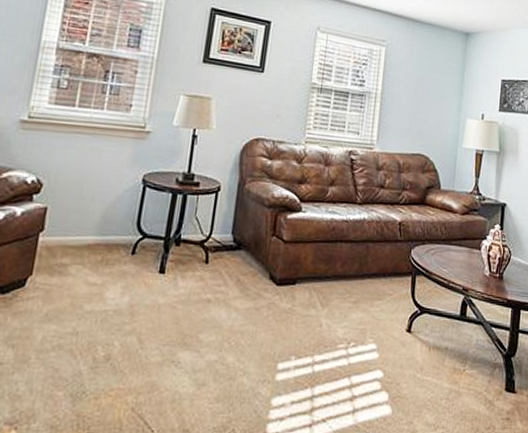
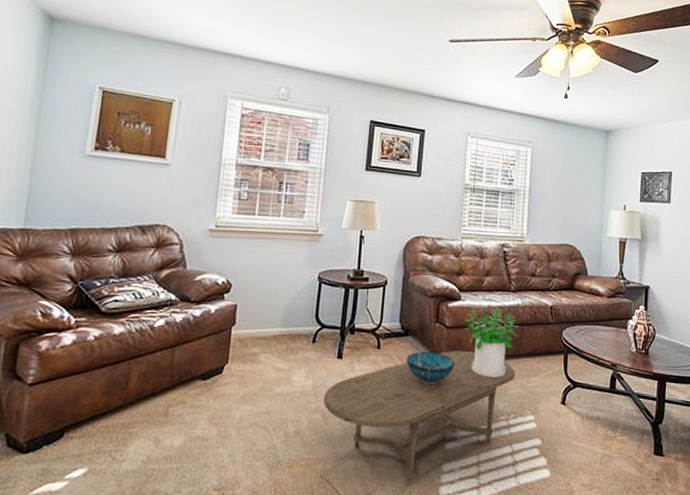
coffee table: none [139,268,358,423] -> present [323,351,515,486]
decorative bowl: none [236,267,292,305] -> present [406,351,455,384]
potted plant: none [304,220,364,300] -> present [464,306,519,378]

